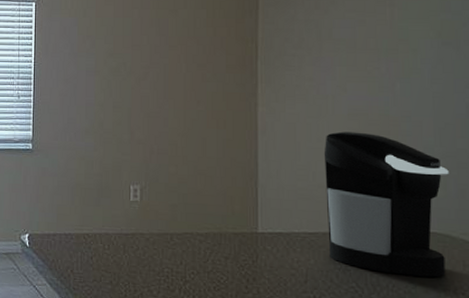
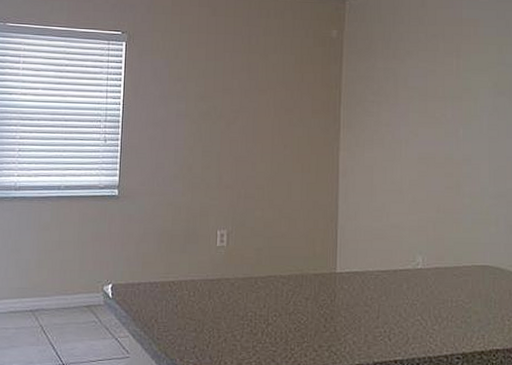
coffee maker: present [324,131,449,278] -> none [396,174,500,307]

